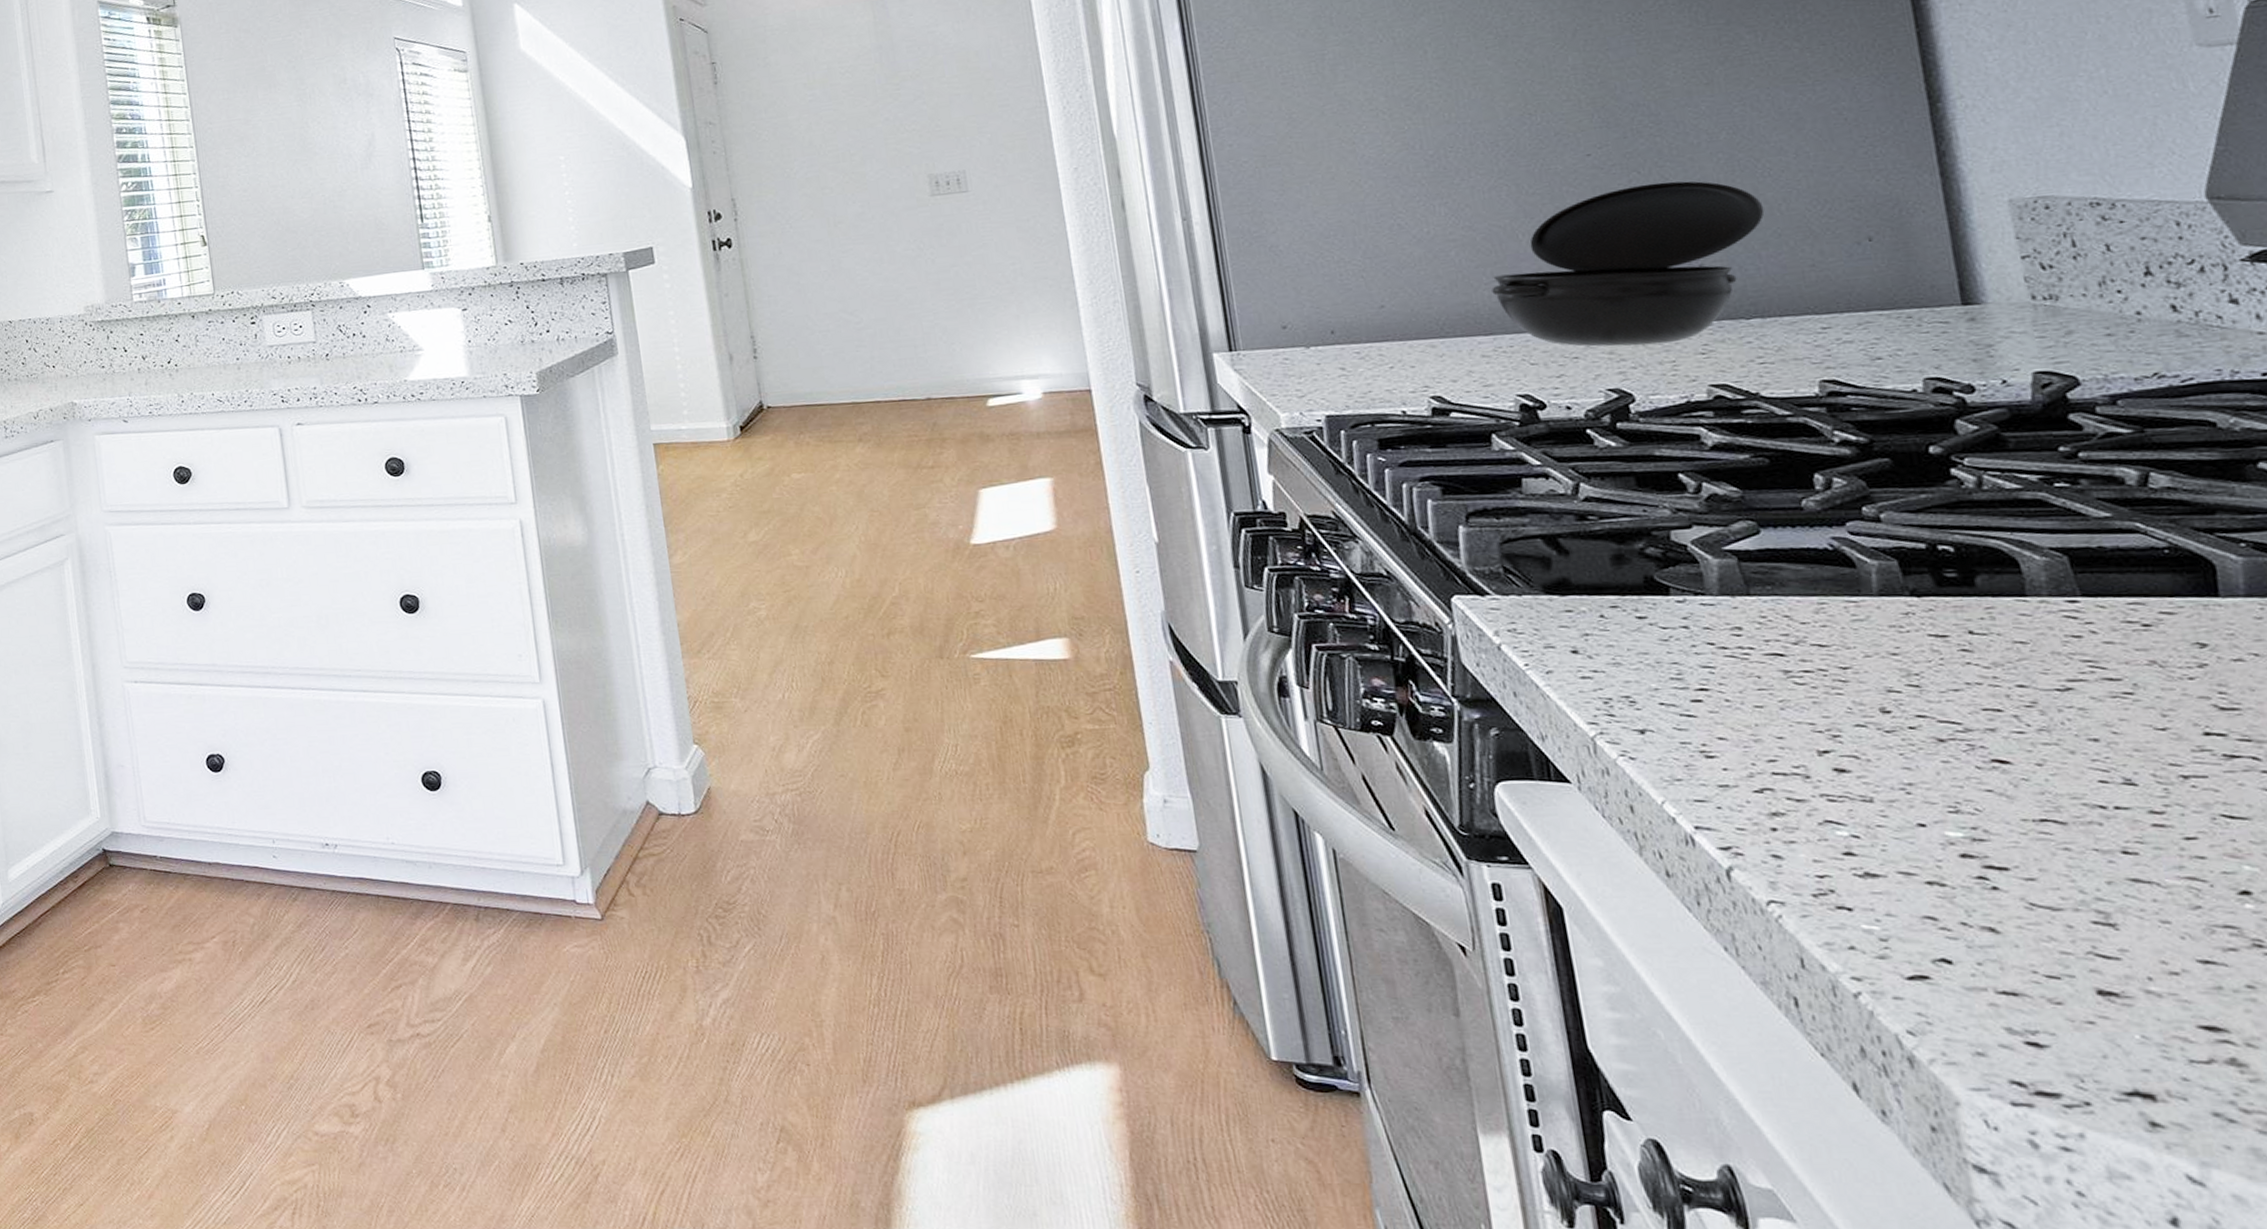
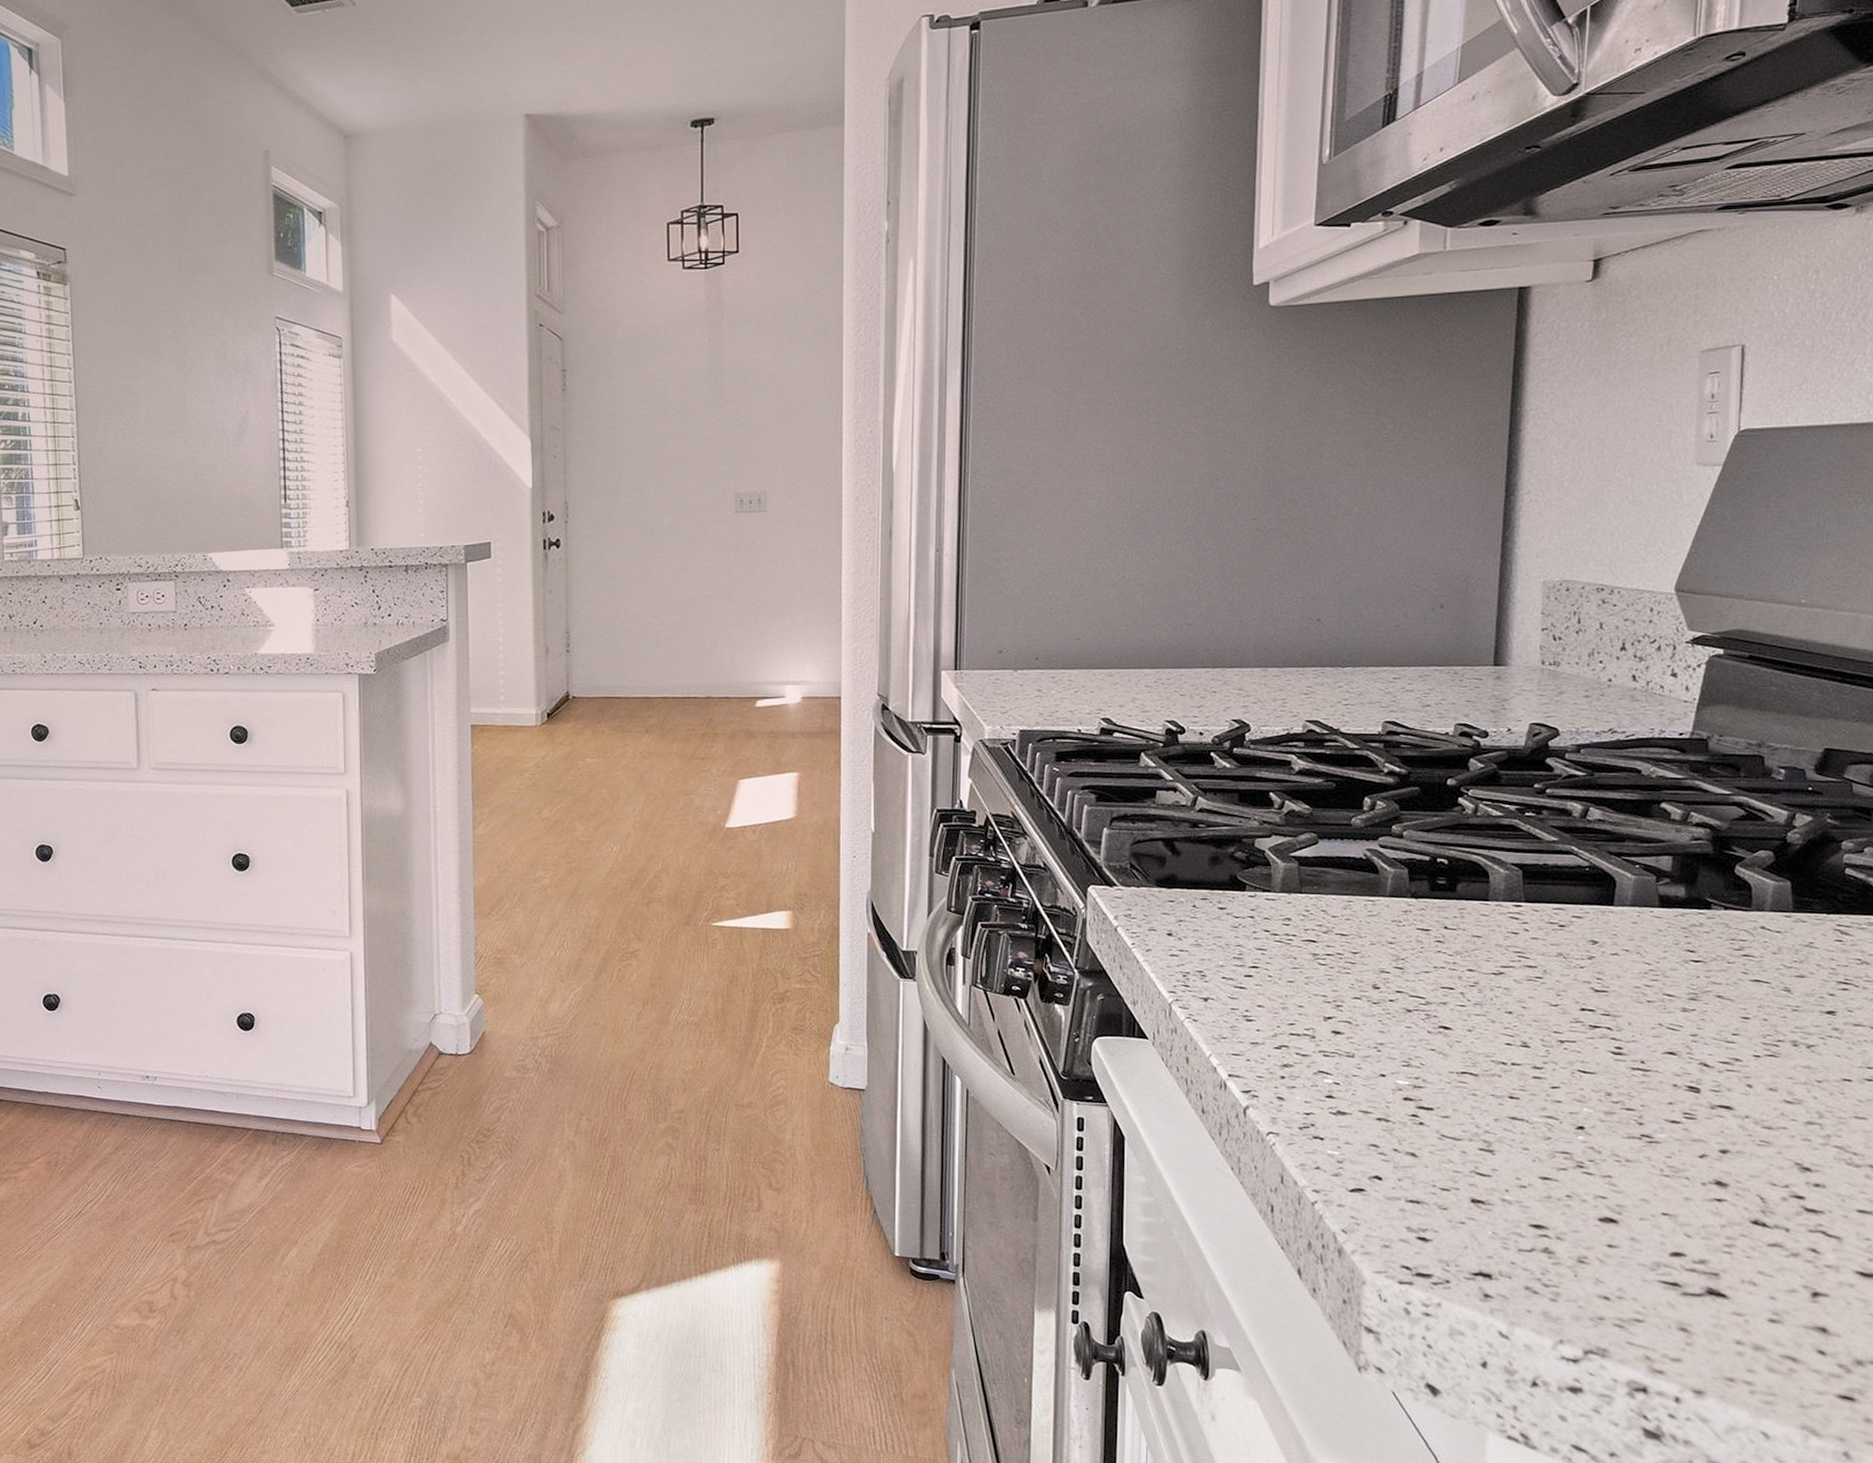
cooking pot: present [1491,181,1765,347] -> none [1163,546,1373,685]

